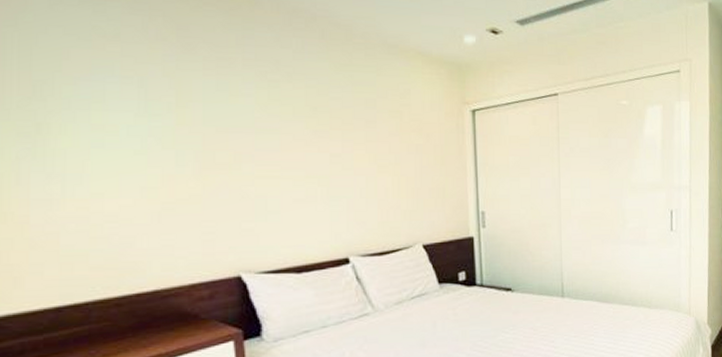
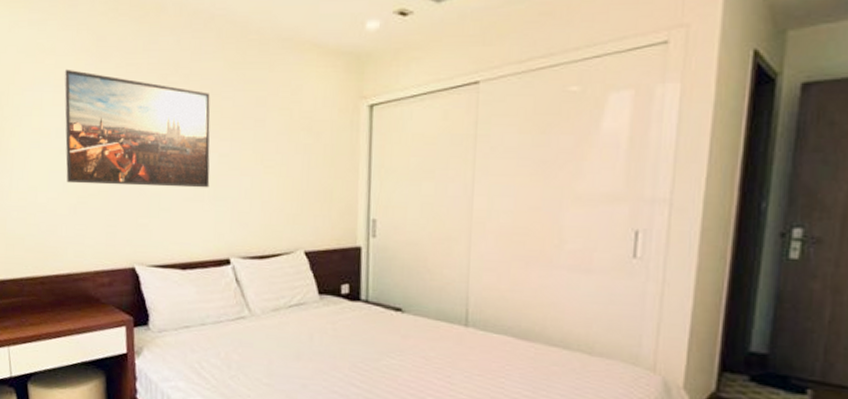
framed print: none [134,58,322,189] -> present [64,69,210,188]

